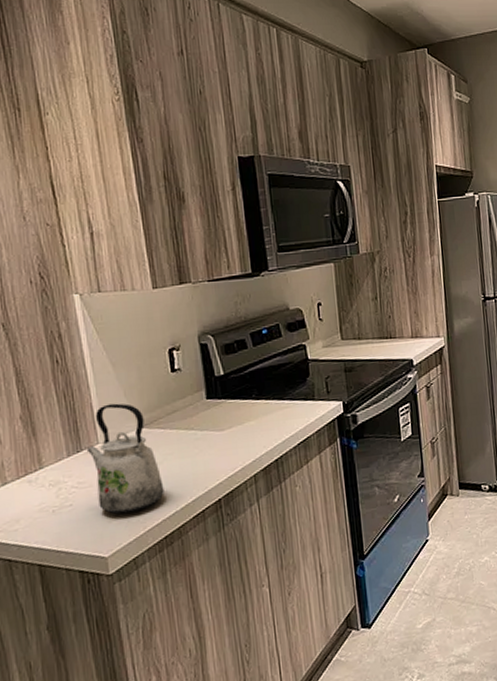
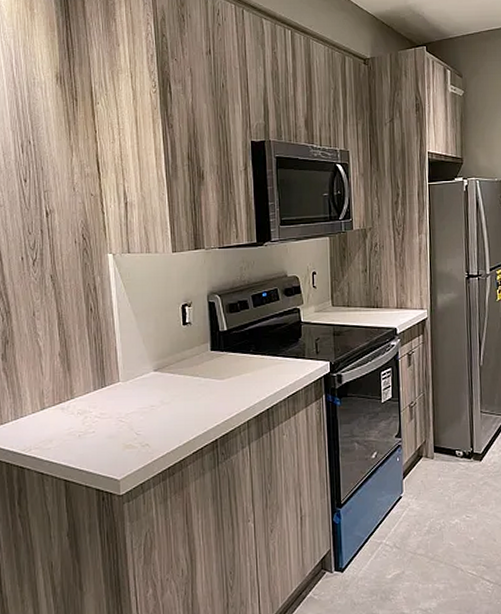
kettle: present [86,403,164,514] -> none [109,348,170,444]

